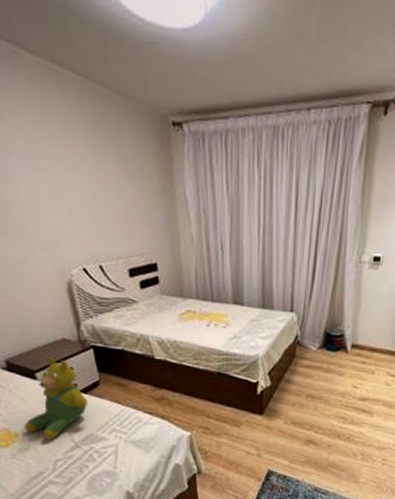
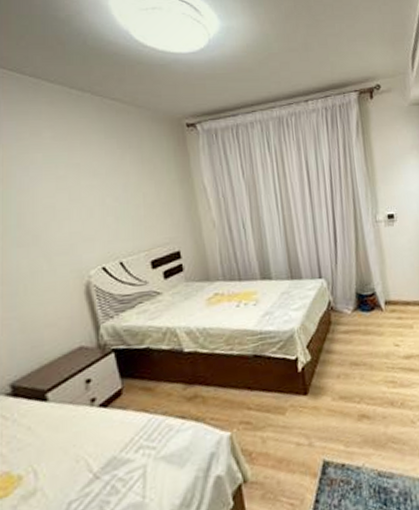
teddy bear: present [24,357,87,440] -> none [29,370,108,476]

